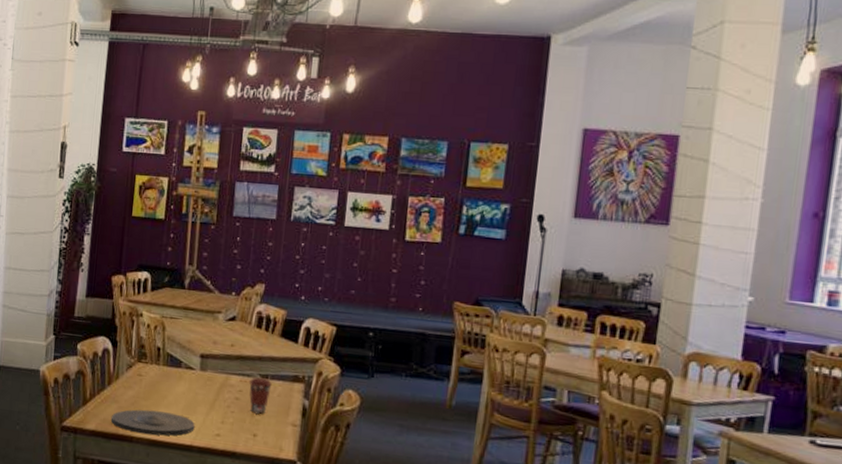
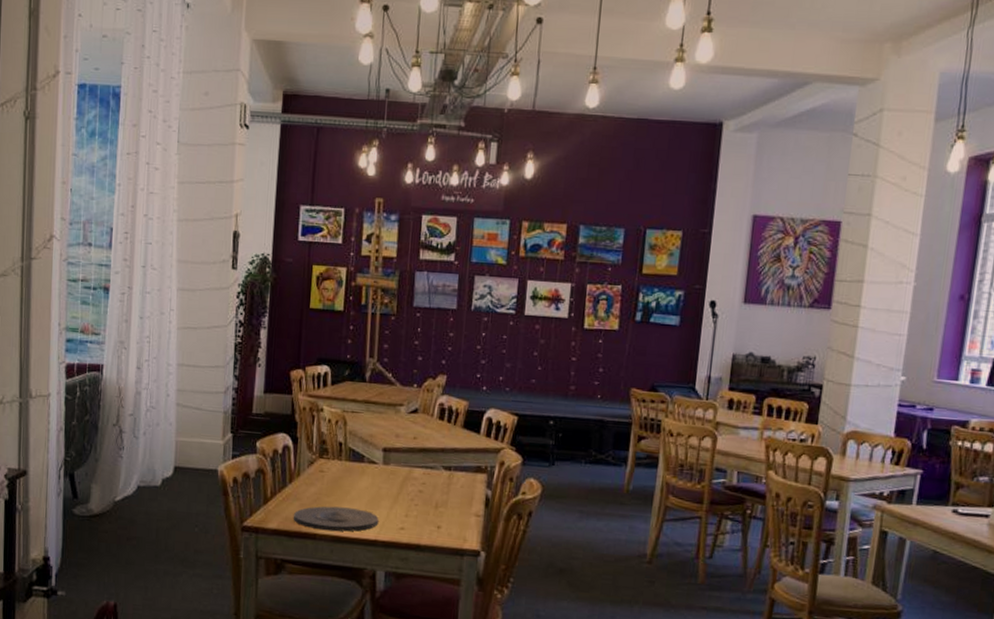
coffee cup: present [248,377,272,415] -> none [431,469,455,507]

